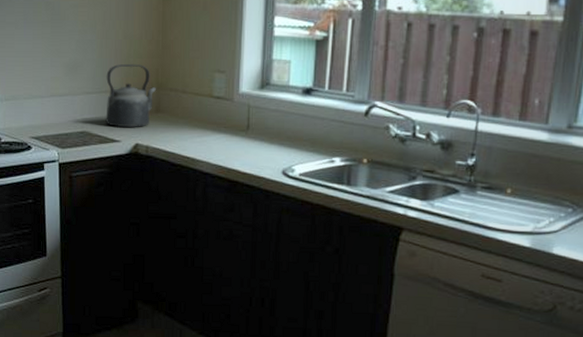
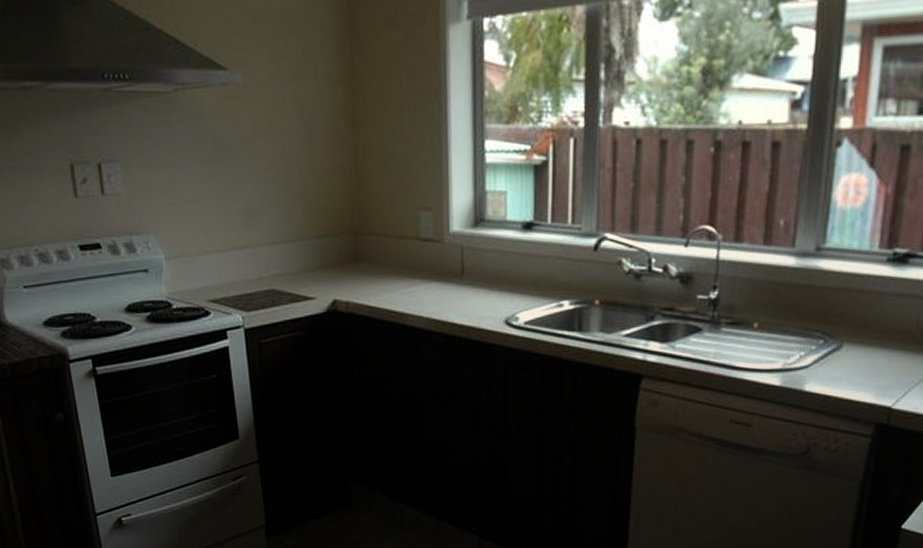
kettle: present [105,63,156,127] -> none [292,205,353,282]

